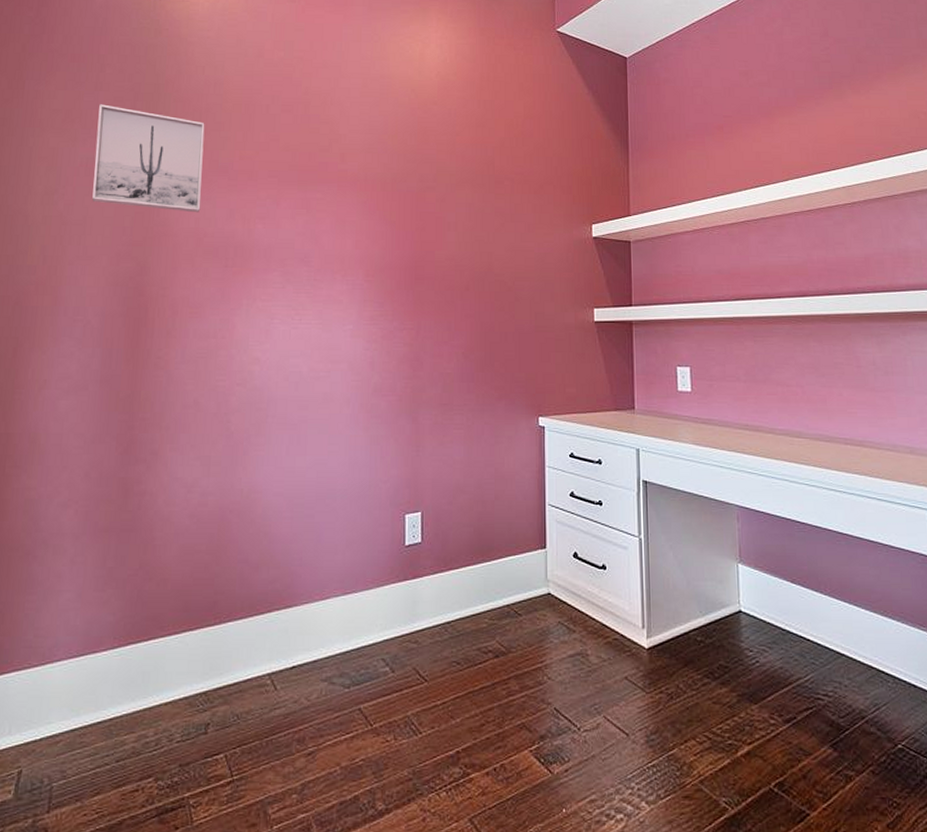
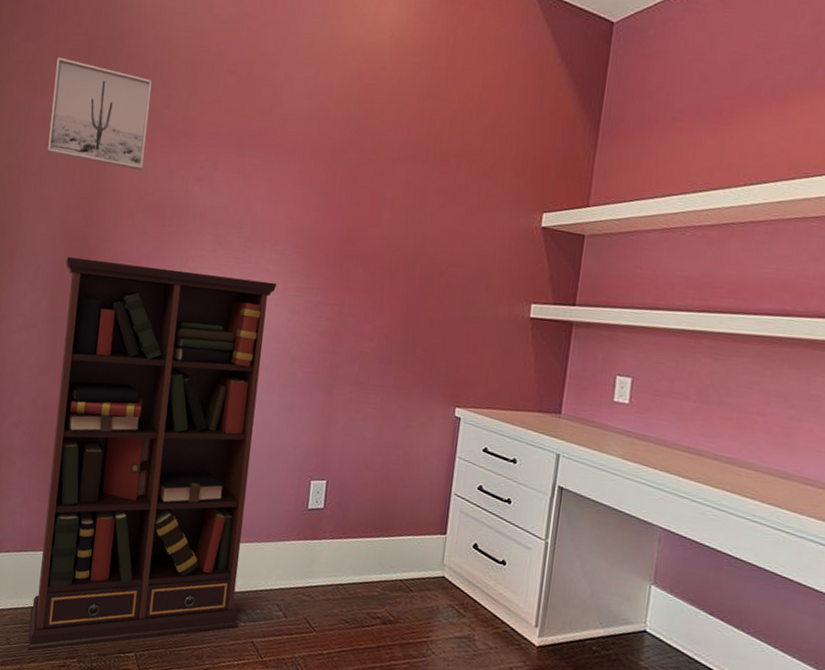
bookcase: none [89,308,350,781] -> present [27,256,277,651]

